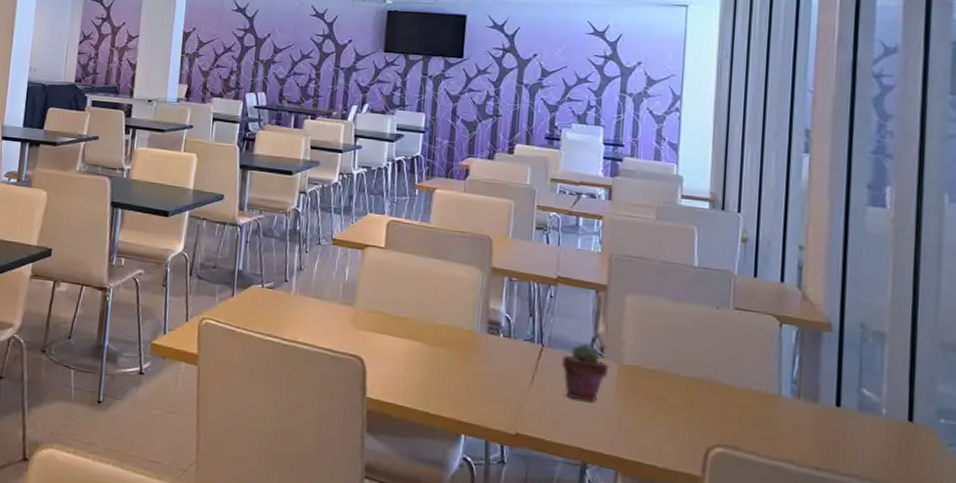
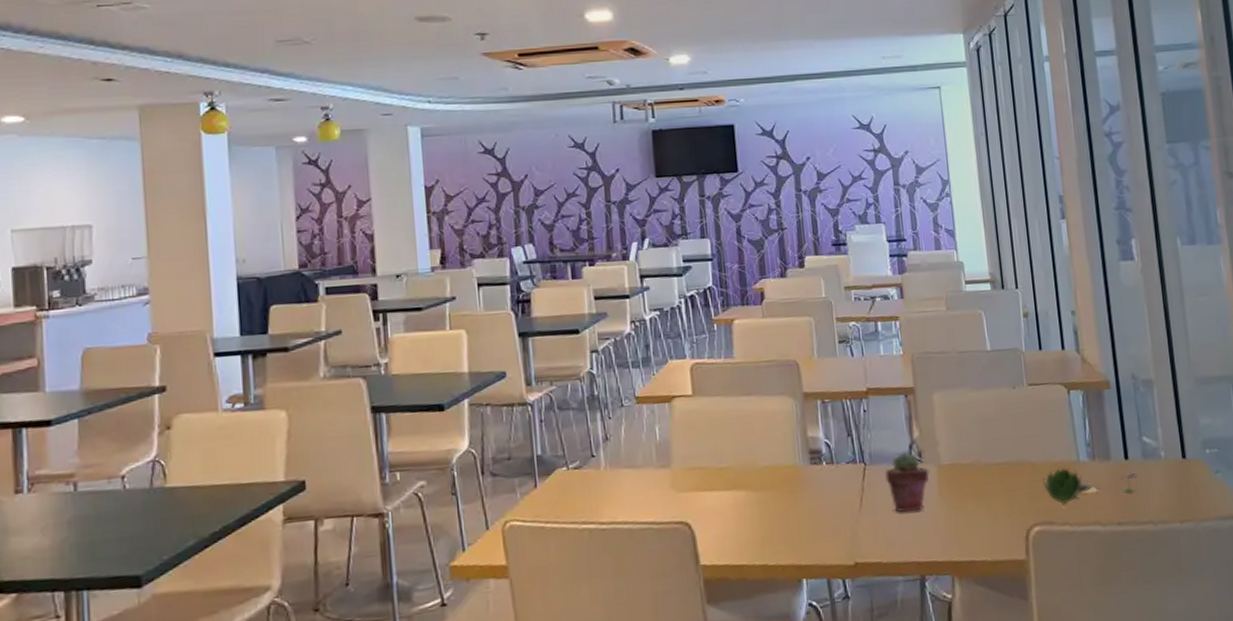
flower: none [733,397,849,444] -> present [1042,467,1138,507]

